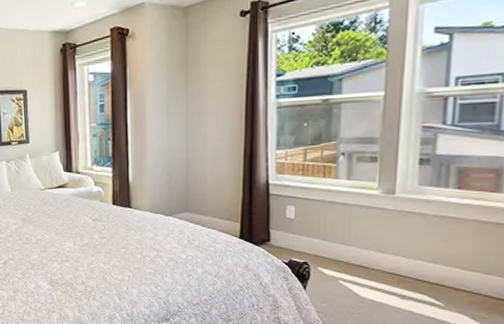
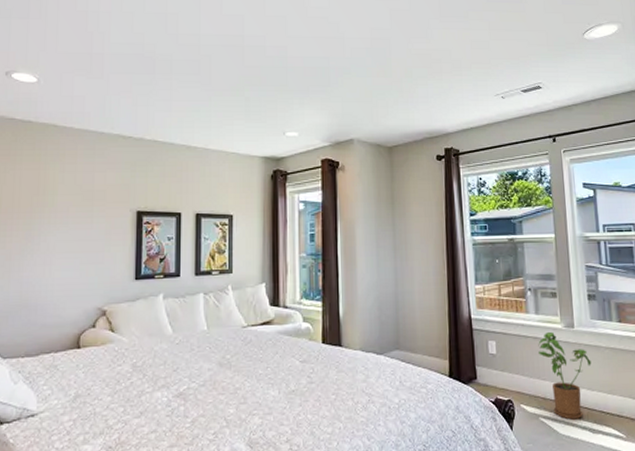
house plant: none [346,197,412,285] -> present [538,331,592,420]

